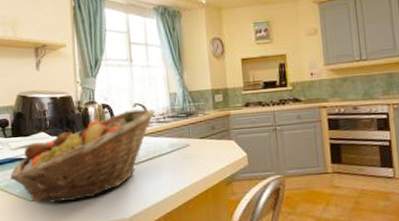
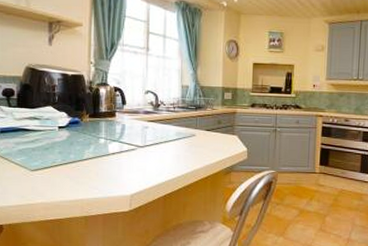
fruit basket: present [9,109,155,204] -> none [11,96,166,175]

